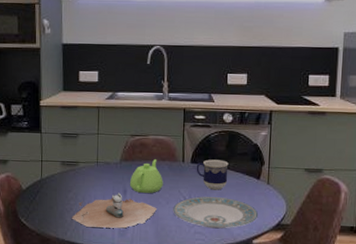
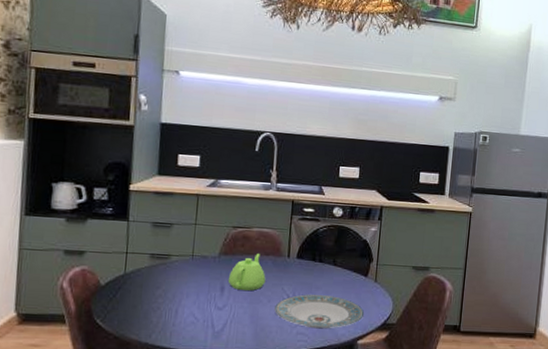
shoe: present [71,193,158,229] -> none [158,290,258,330]
cup: present [196,159,229,190] -> none [302,255,336,288]

